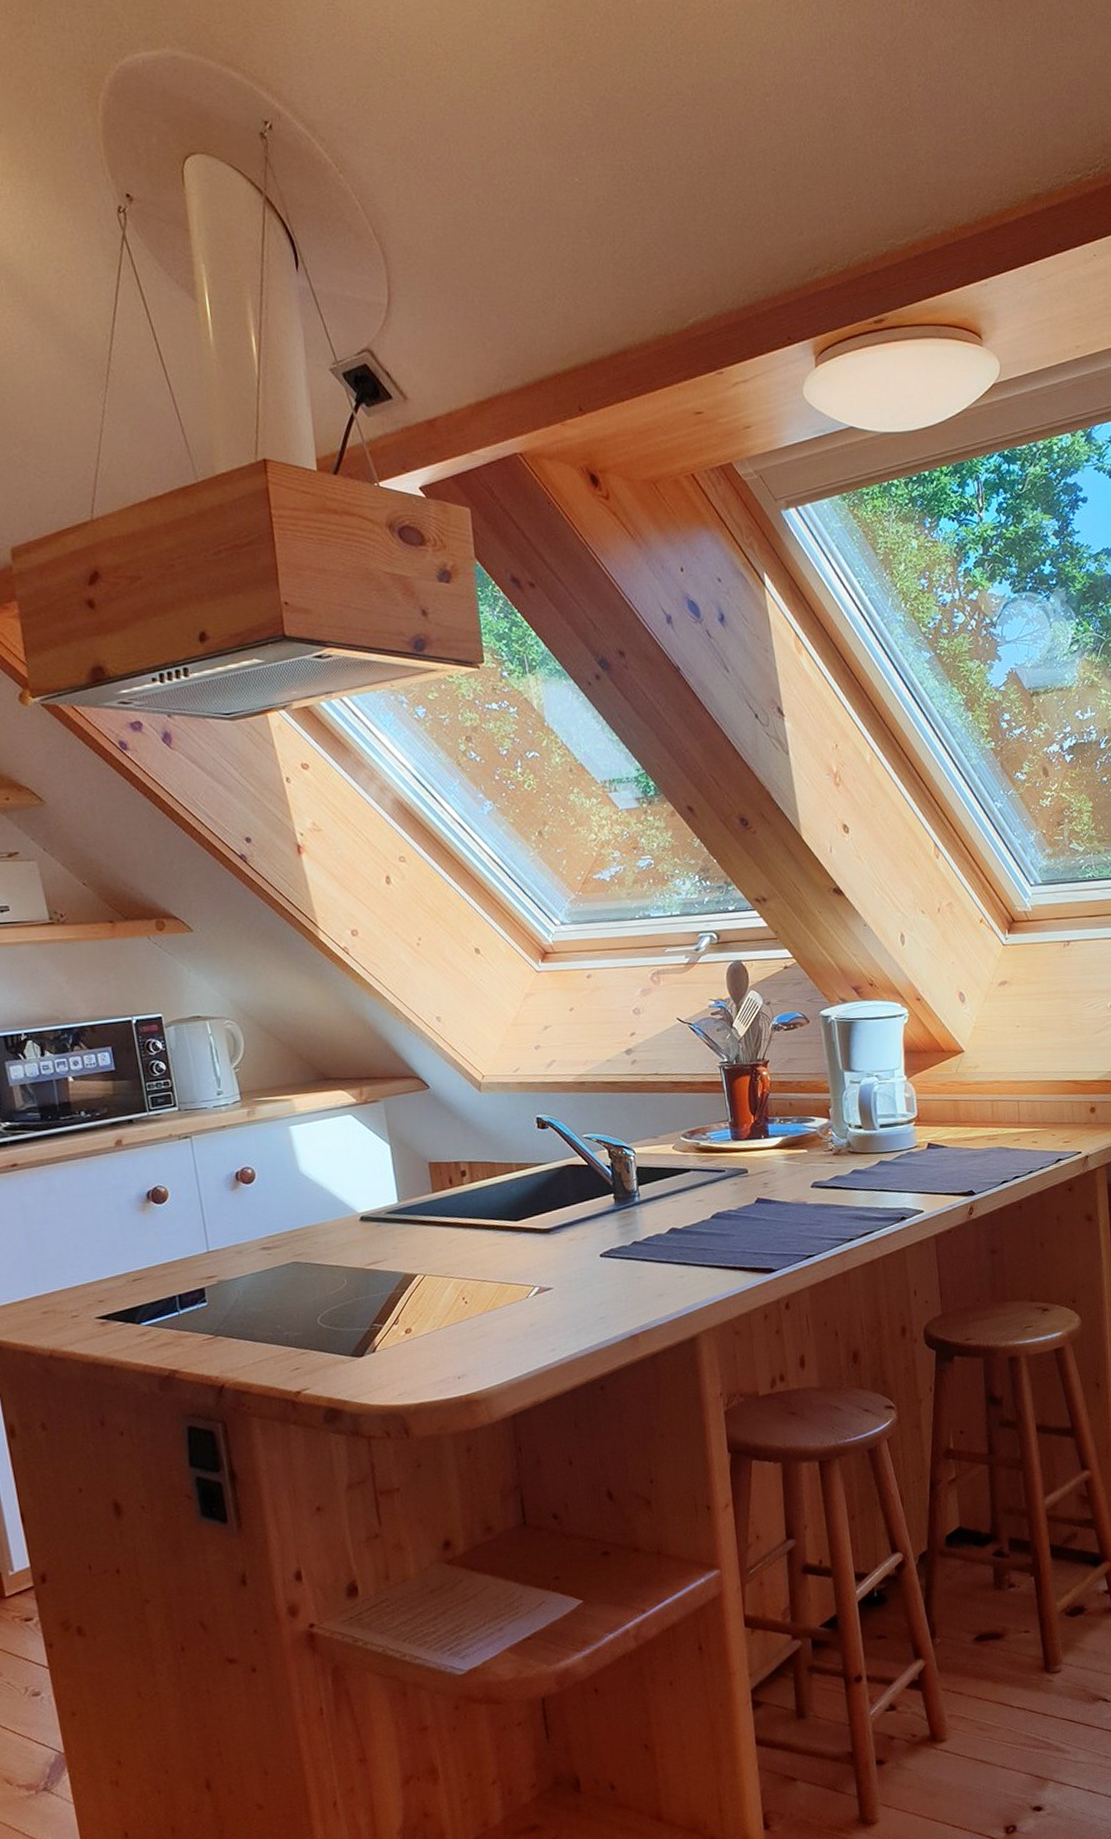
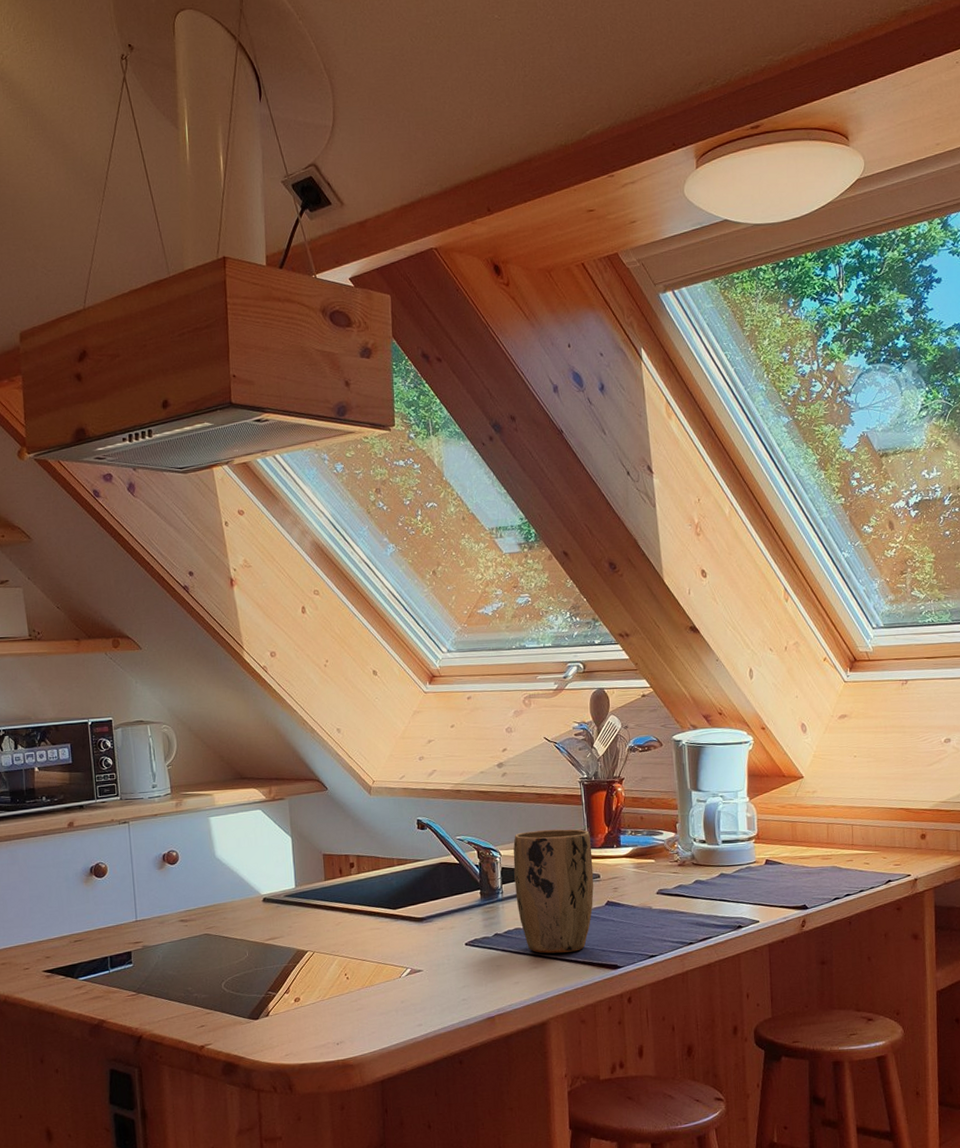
plant pot: none [648,1119,742,1261] -> present [513,829,594,954]

